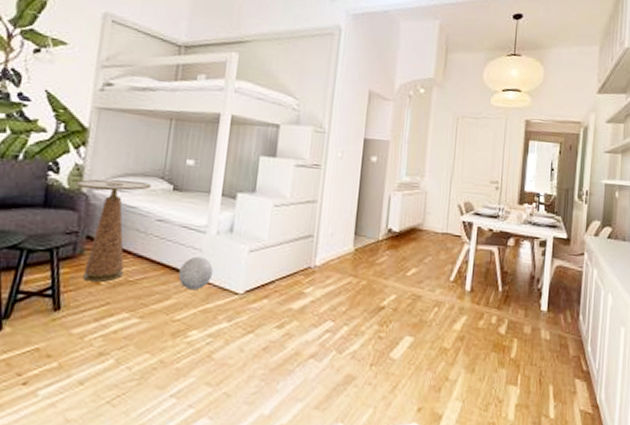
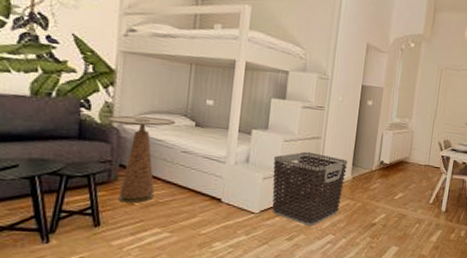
ball: present [178,256,213,291] -> none [202,182,232,210]
clothes hamper: none [259,218,349,310] -> present [272,151,348,226]

